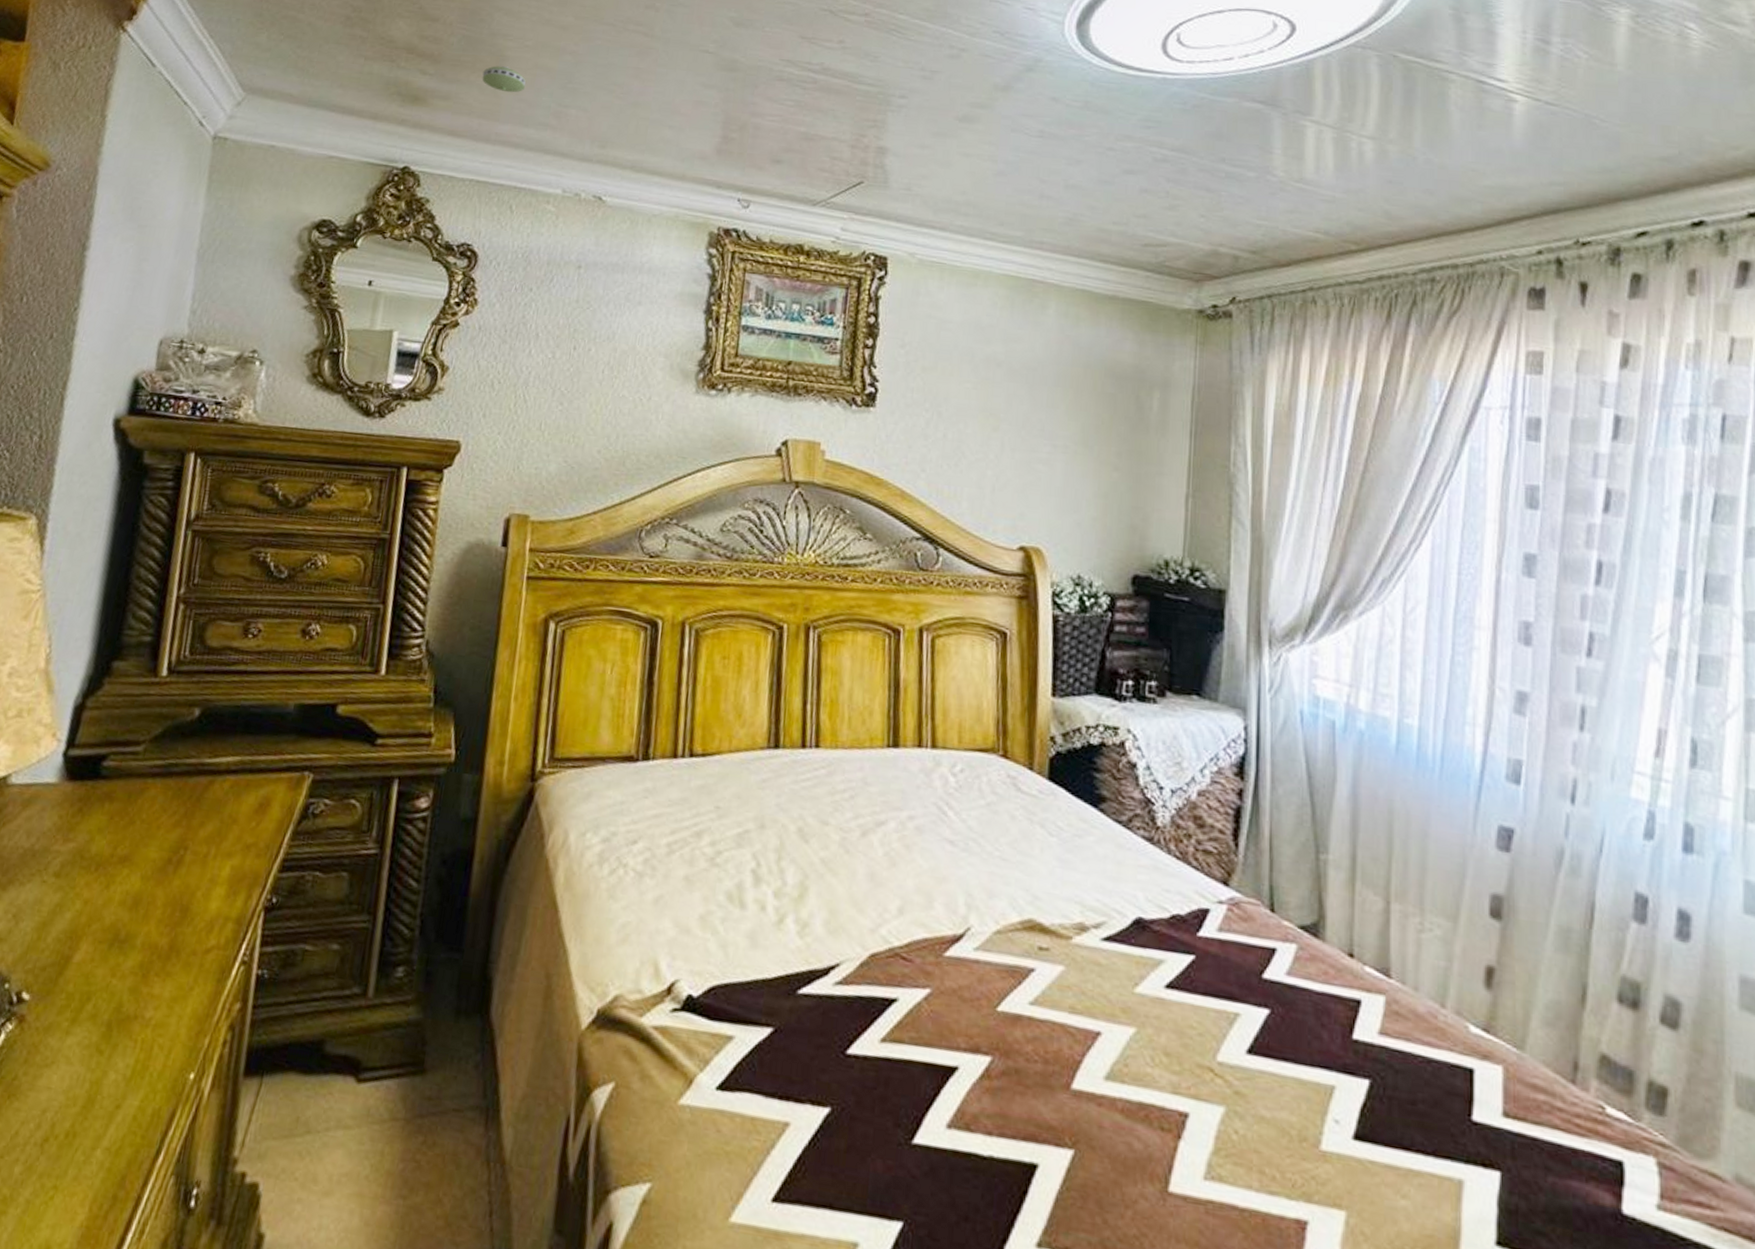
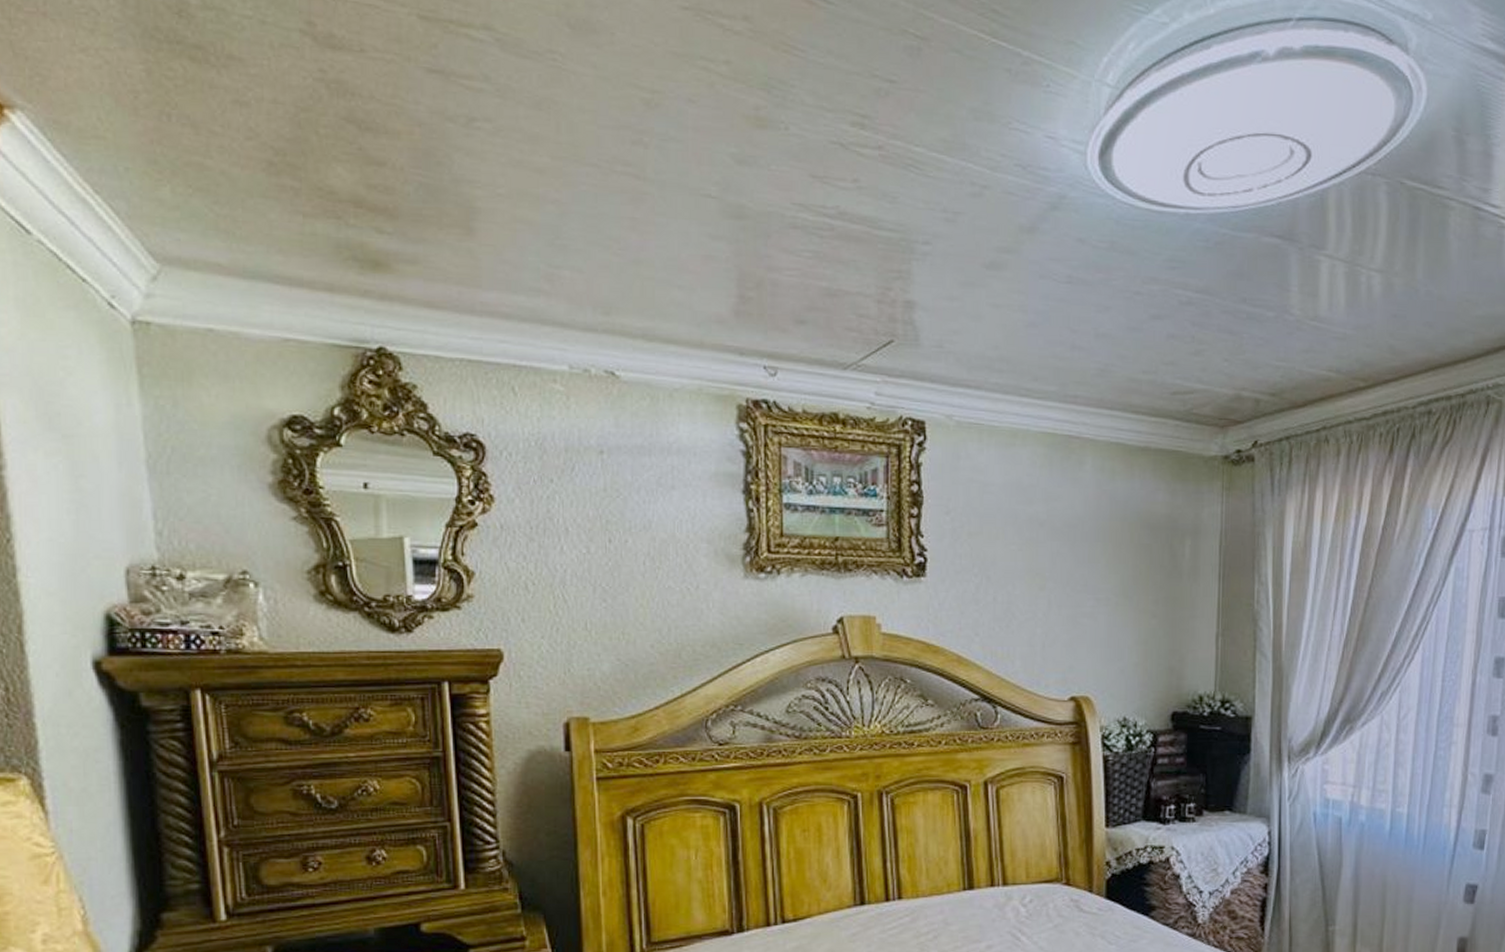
smoke detector: present [482,66,526,93] -> none [452,220,507,253]

